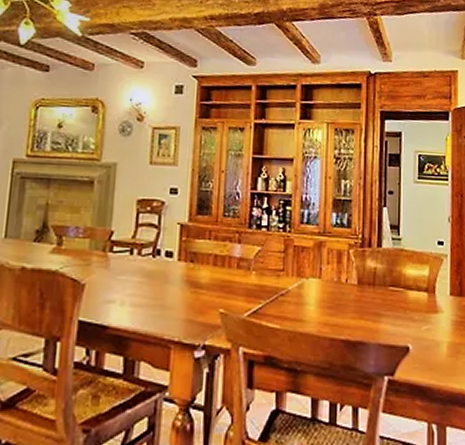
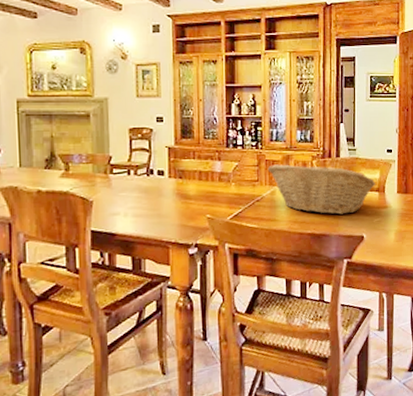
fruit basket: none [295,252,424,318] -> present [267,164,376,215]

